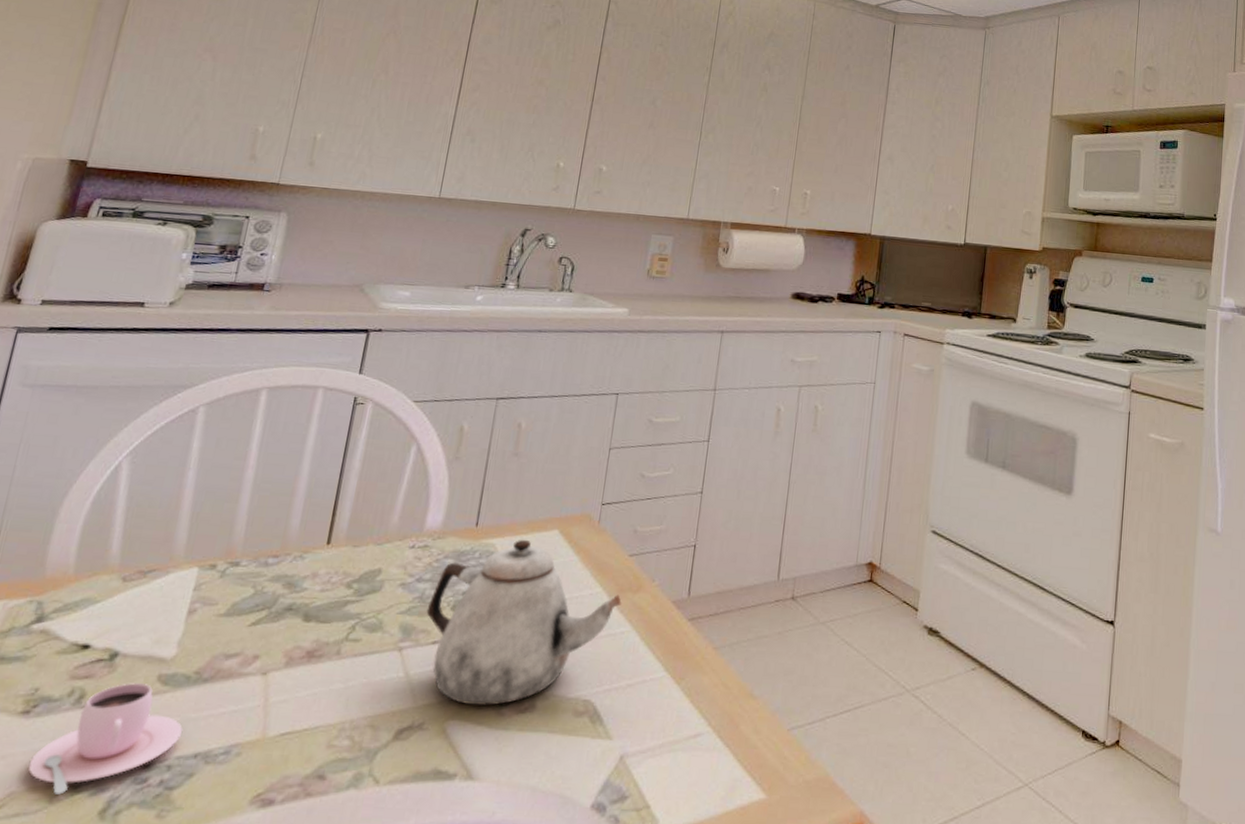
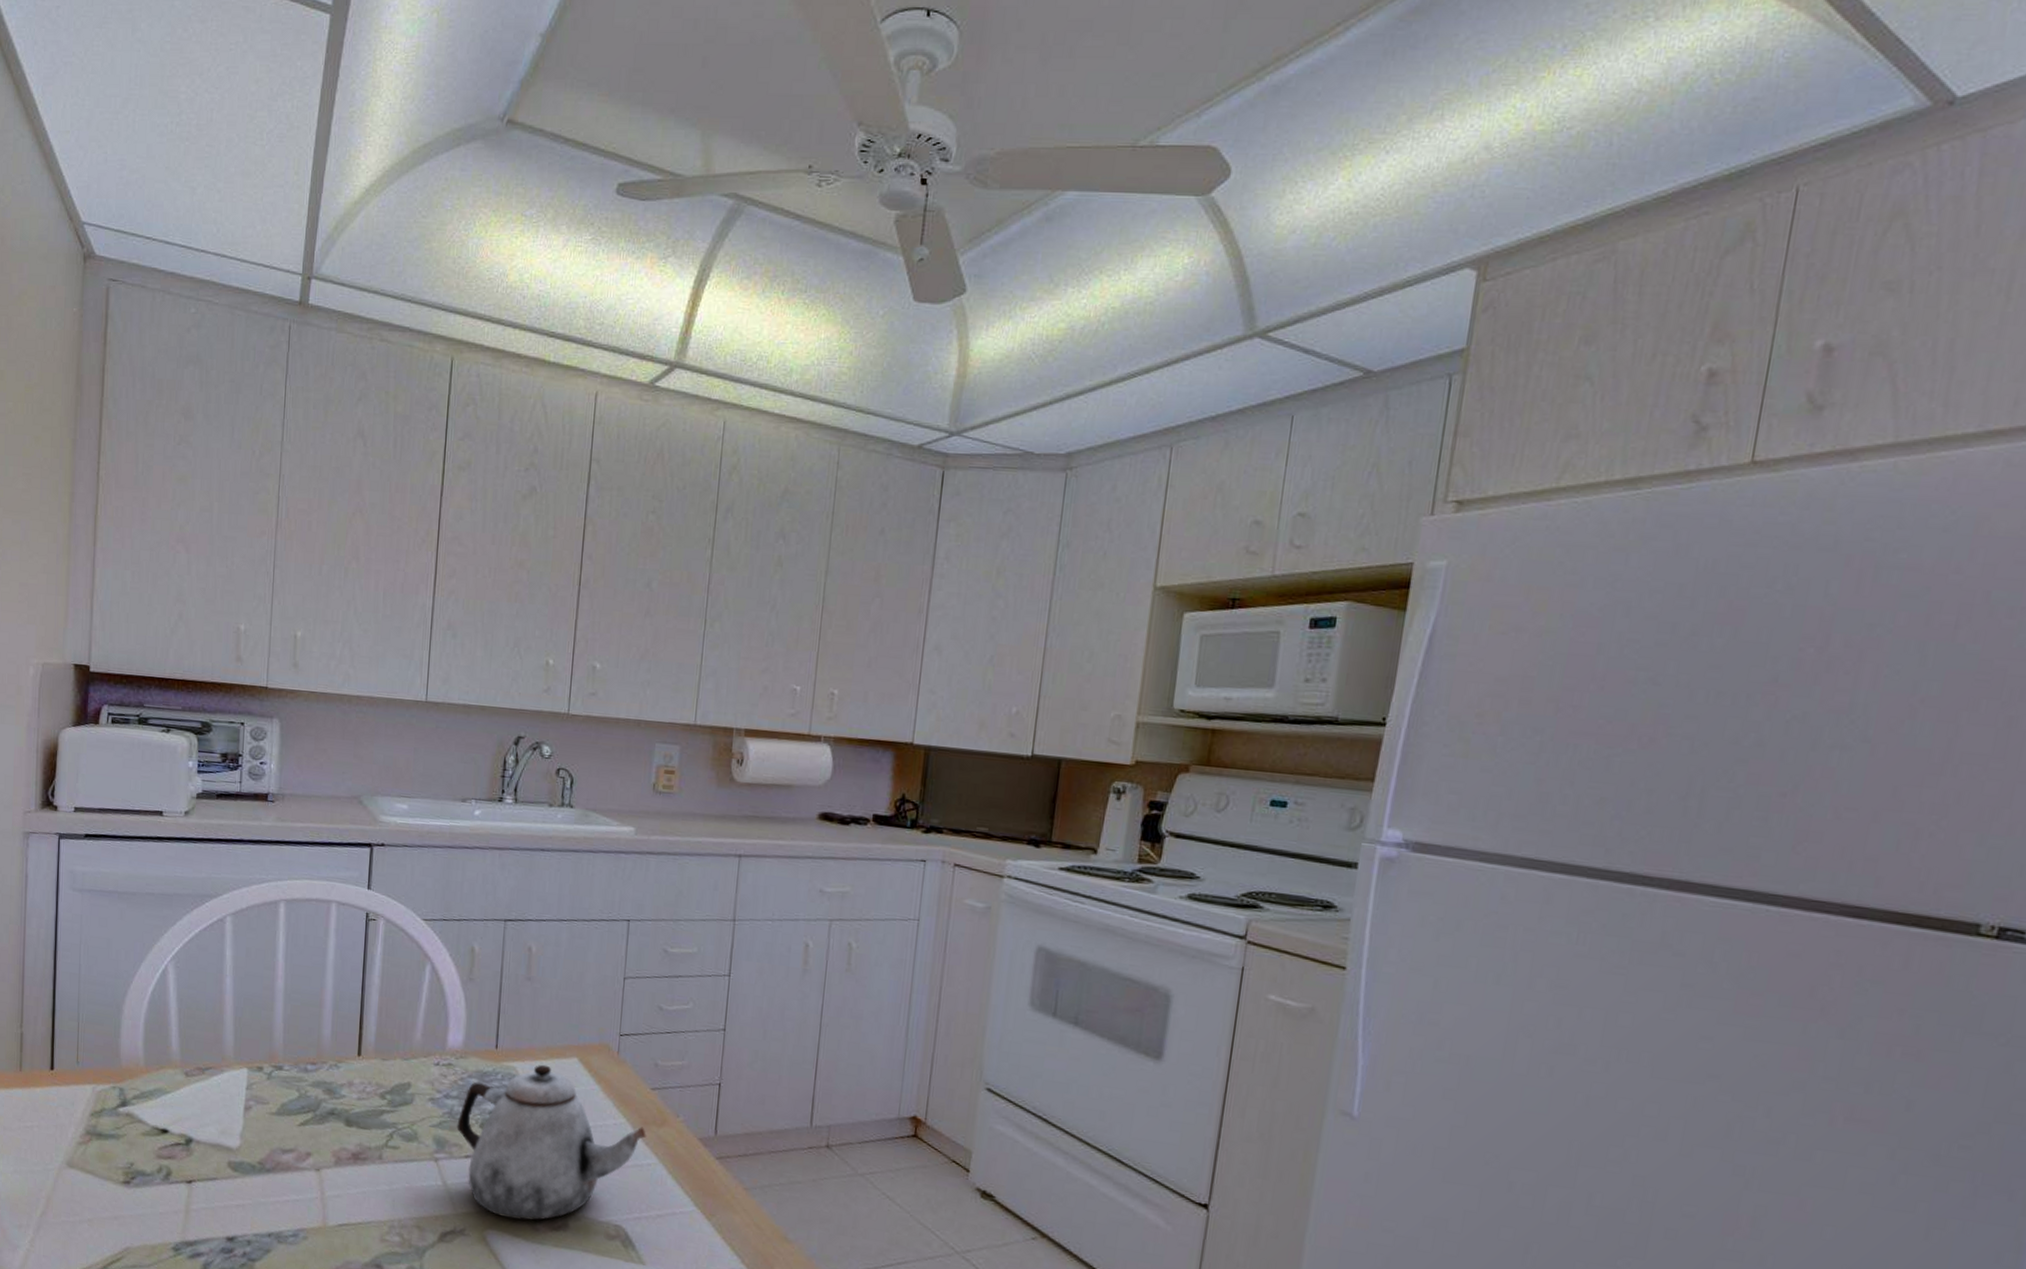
teacup: present [28,683,183,795] -> none [136,1166,256,1254]

